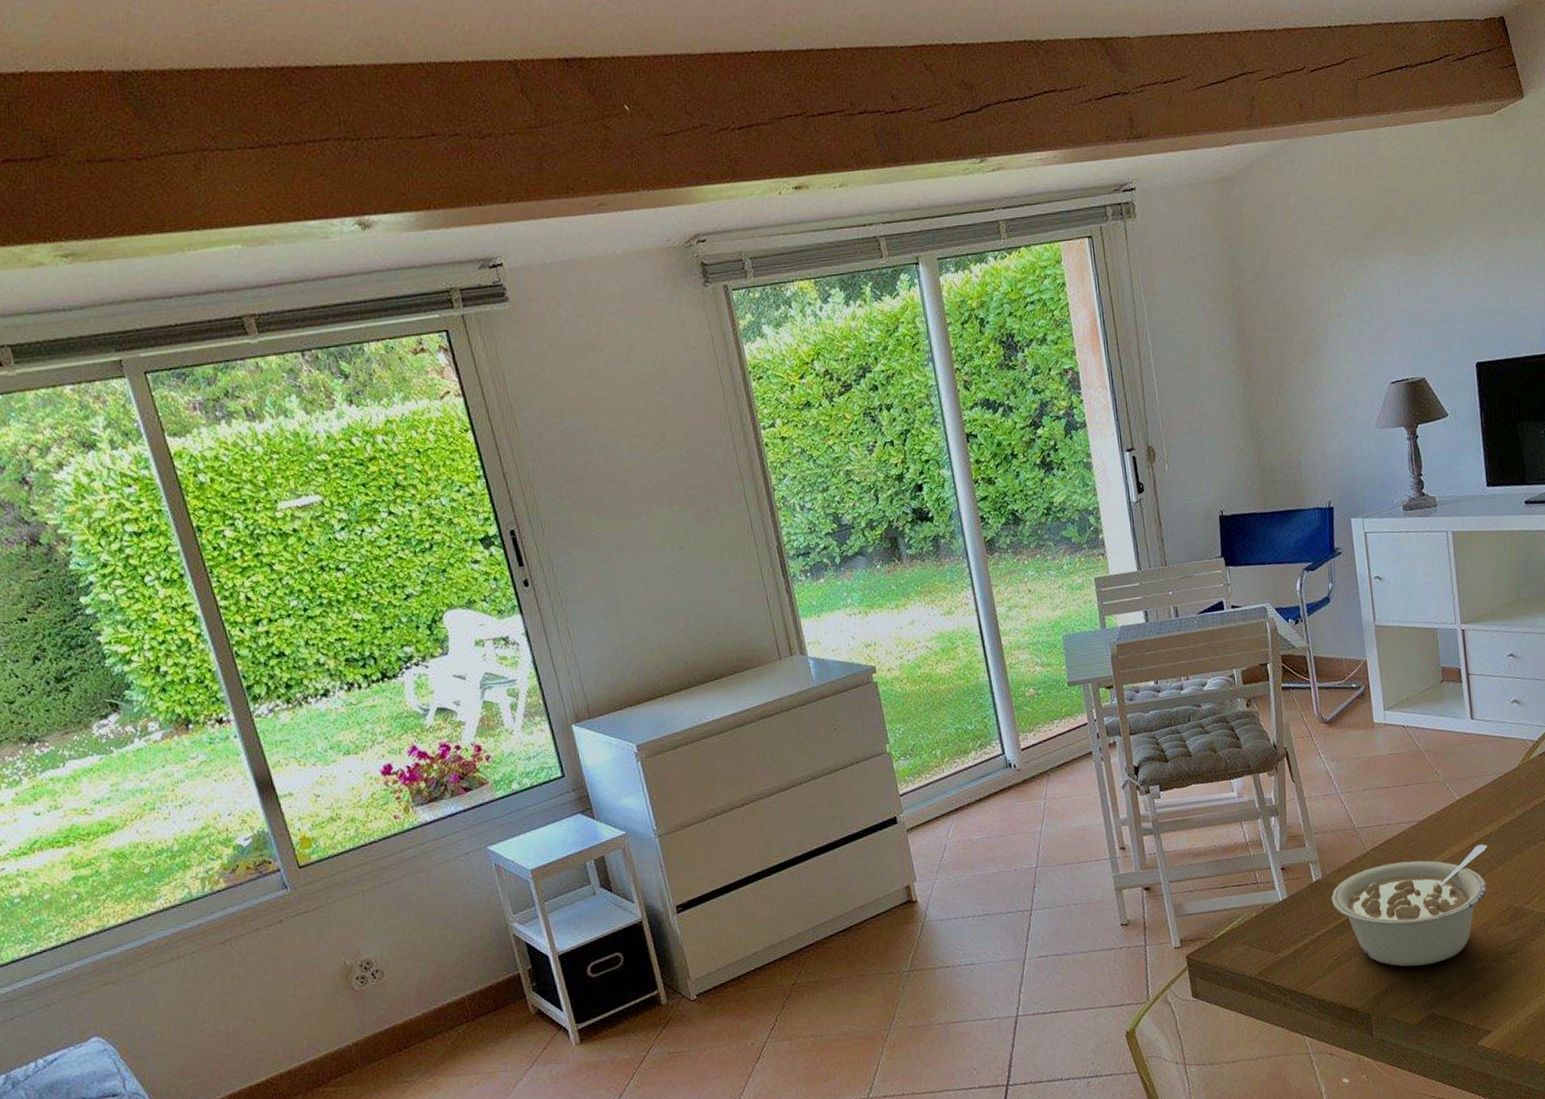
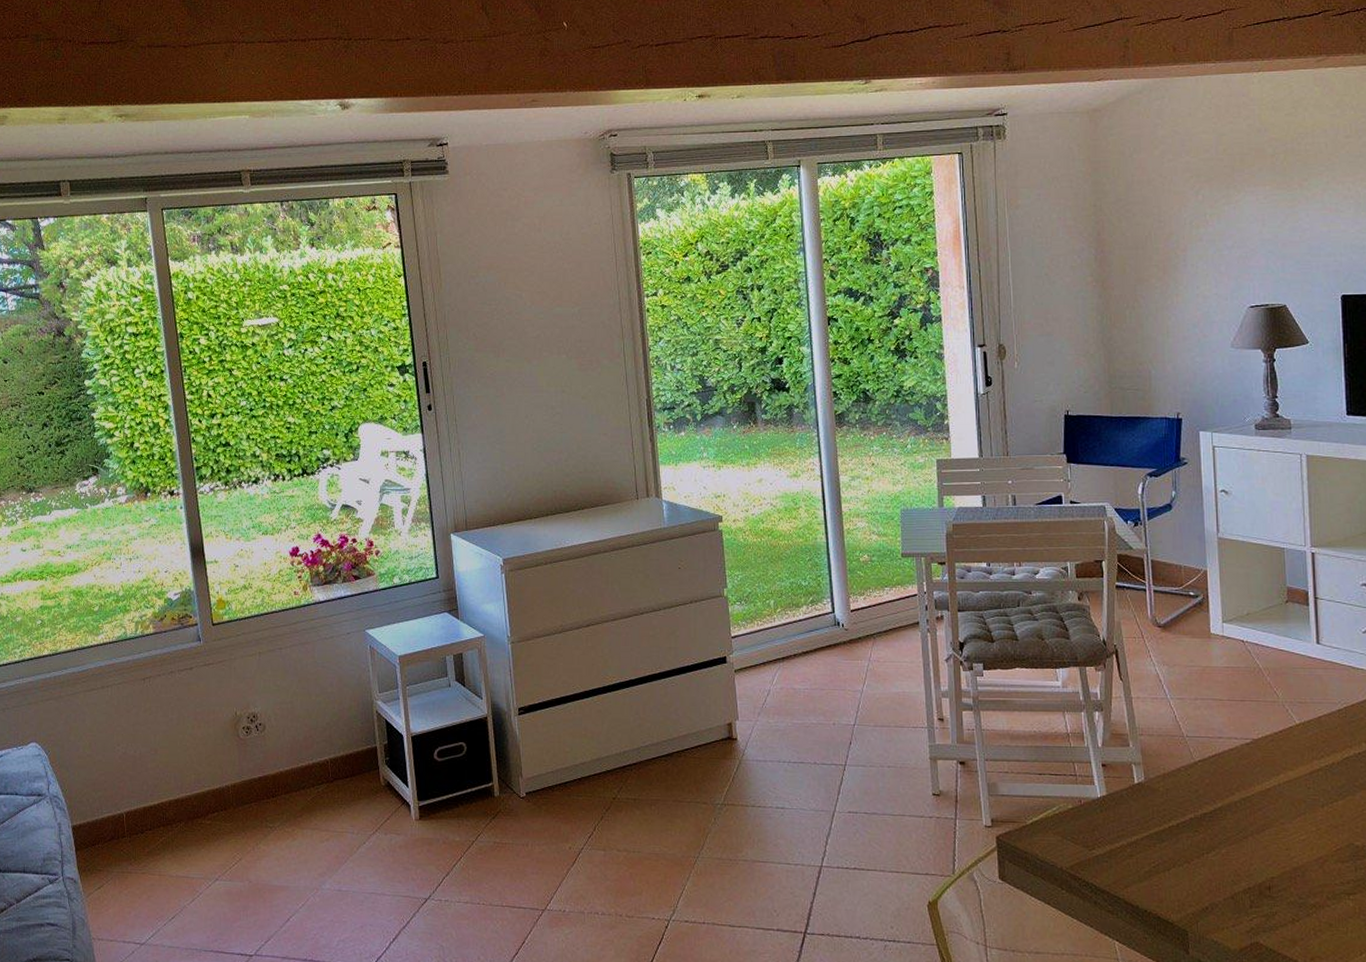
legume: present [1331,844,1488,967] -> none [1152,774,1329,889]

